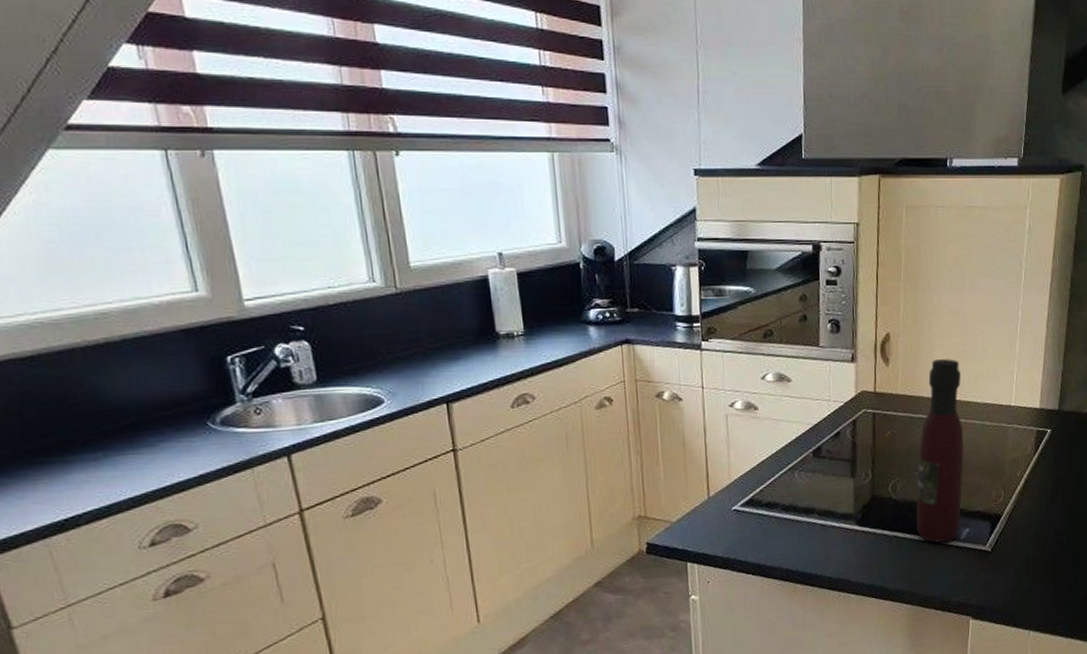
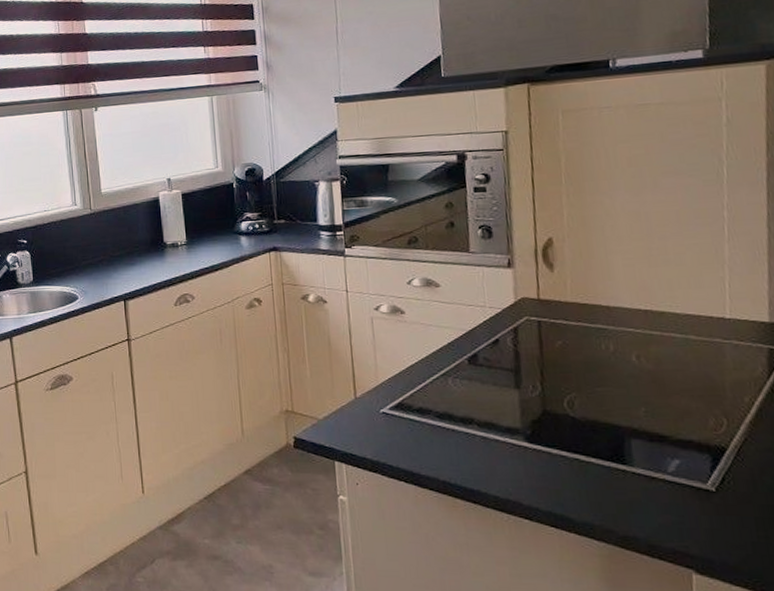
wine bottle: present [916,359,964,543] -> none [600,264,666,474]

